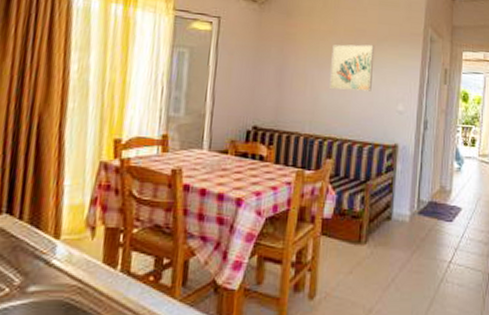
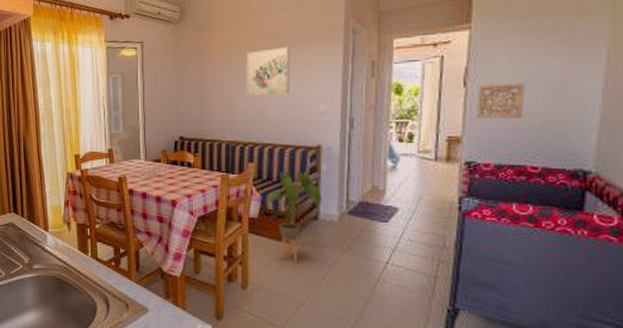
house plant: none [340,168,395,265] -> present [265,171,321,262]

